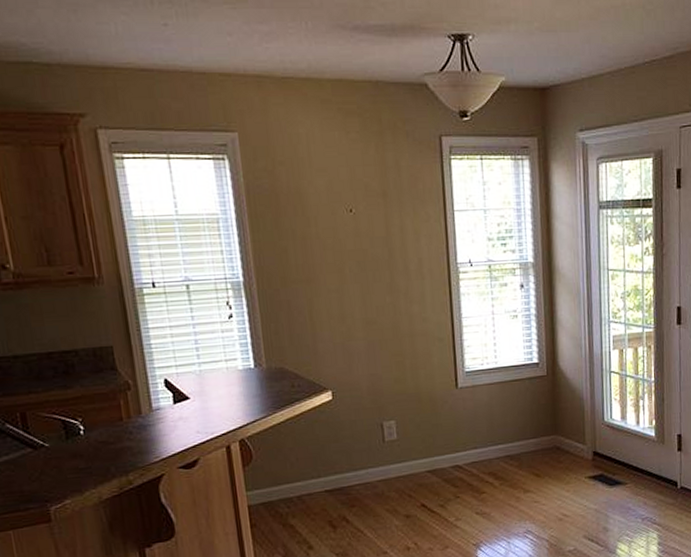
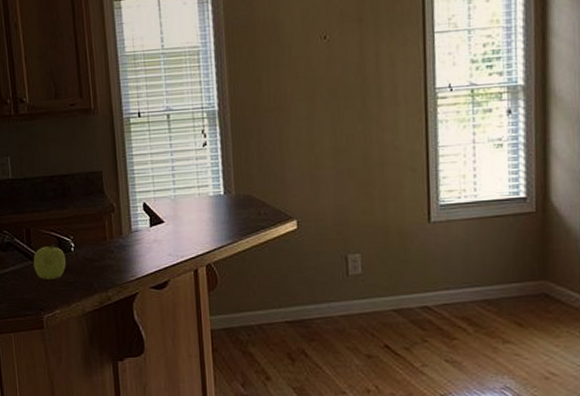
fruit: none [32,427,75,468] -> present [33,243,66,279]

